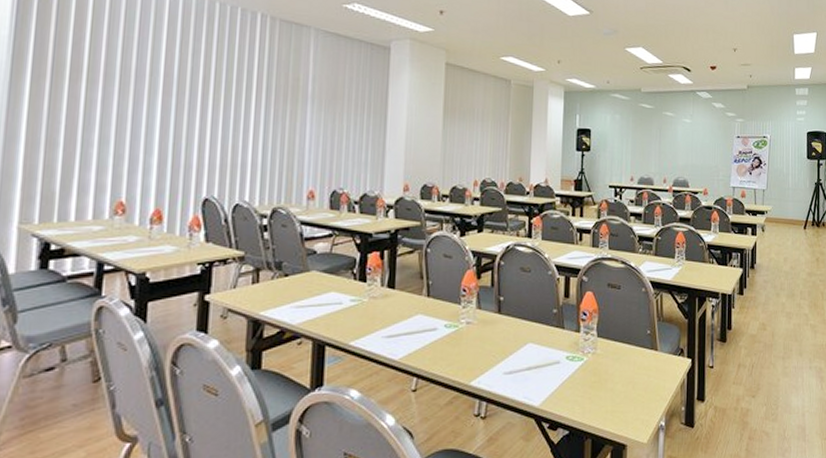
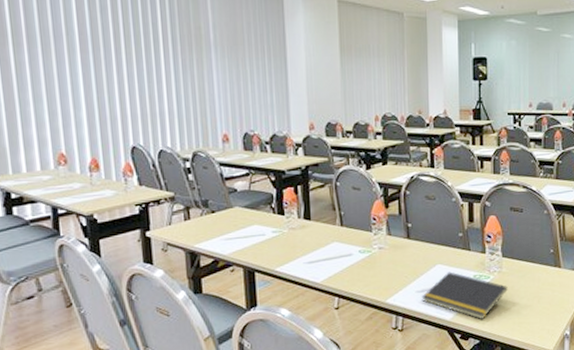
notepad: none [509,351,602,408] -> present [421,271,508,320]

